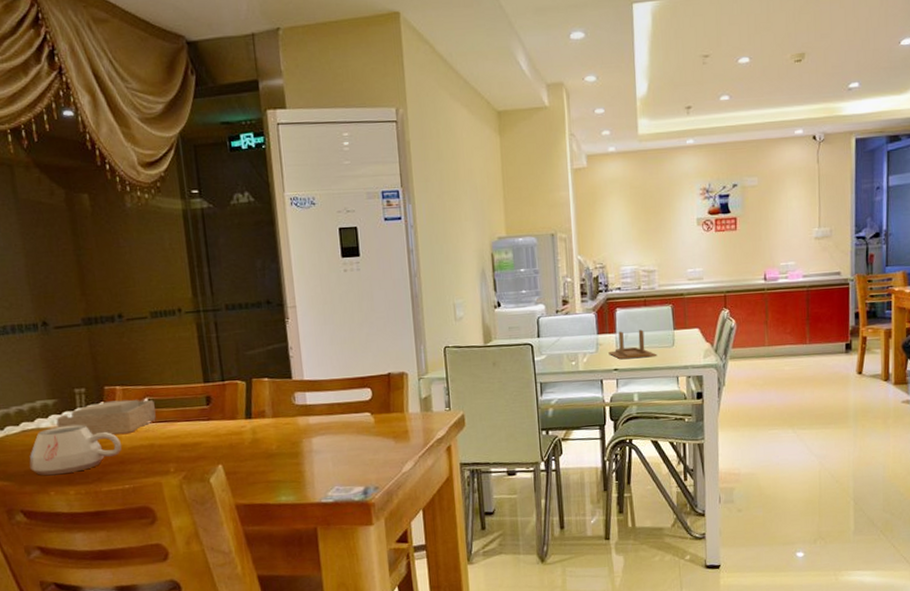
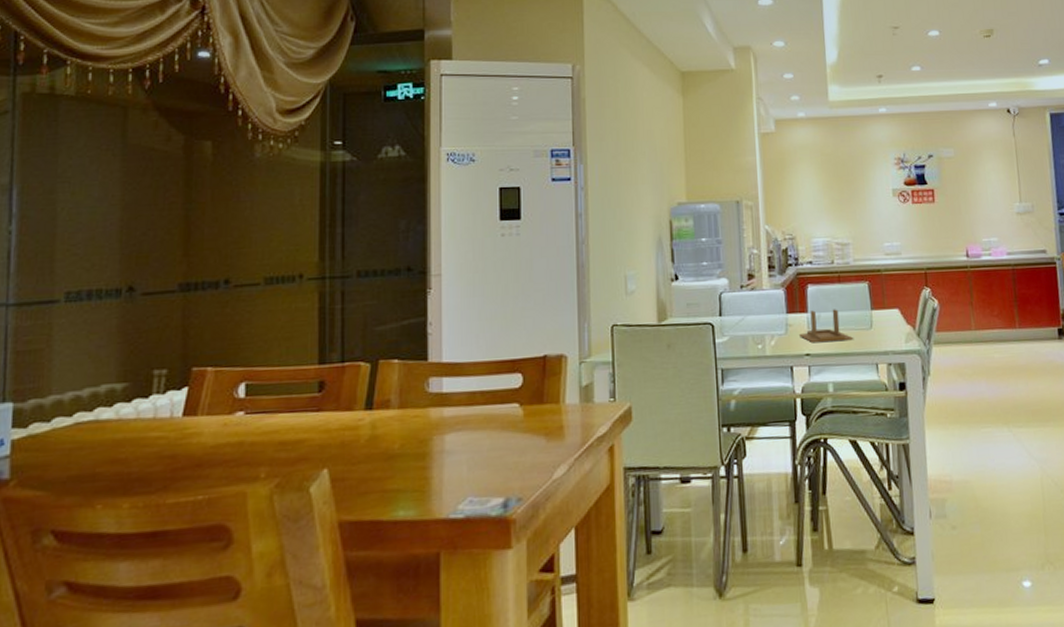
cup: present [29,424,122,476] -> none [76,415,203,483]
napkin holder: present [56,399,156,436] -> none [122,383,254,431]

